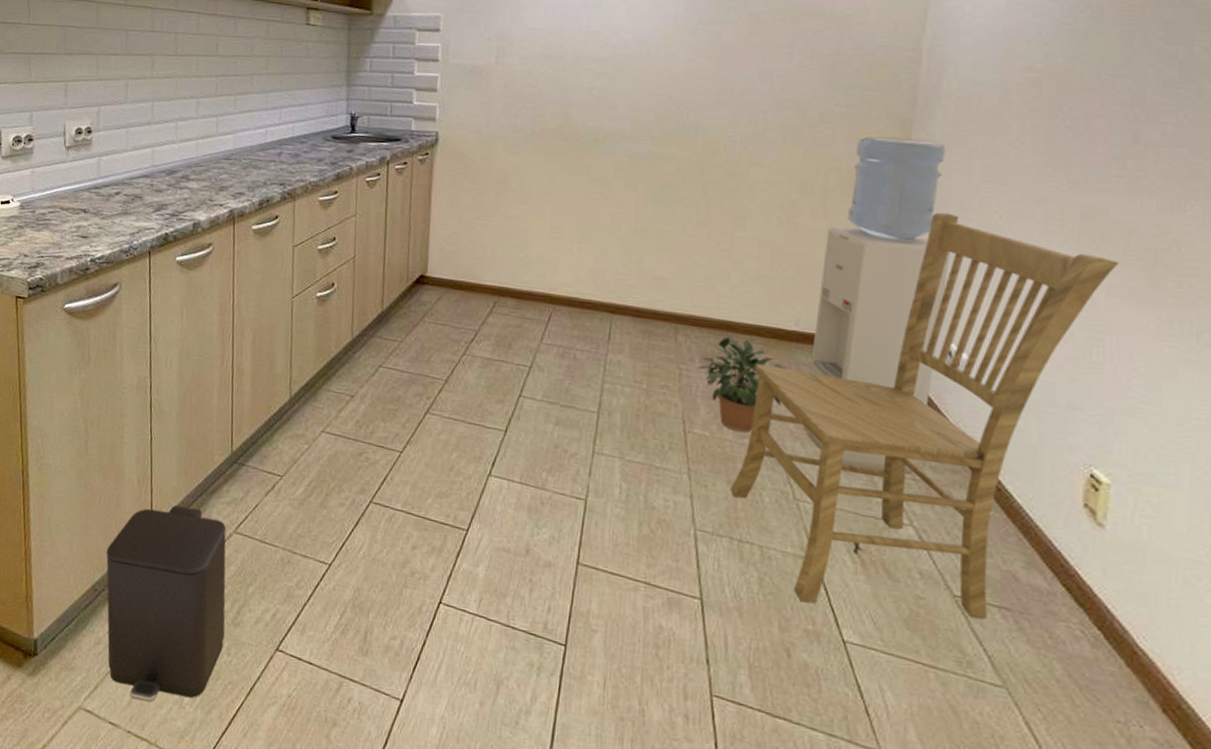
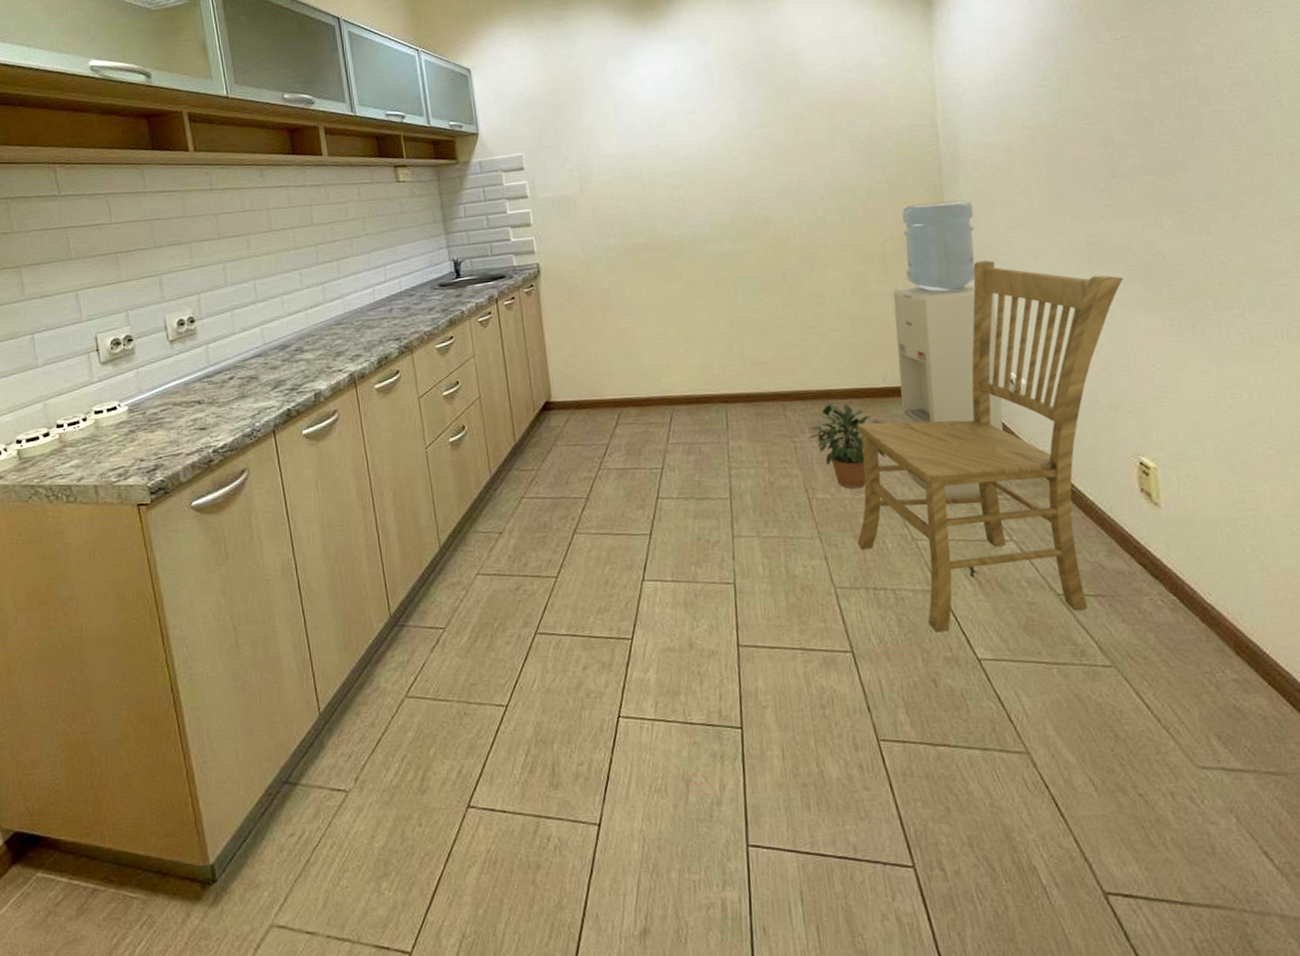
pedal bin: present [106,505,227,703] -> none [275,682,413,900]

